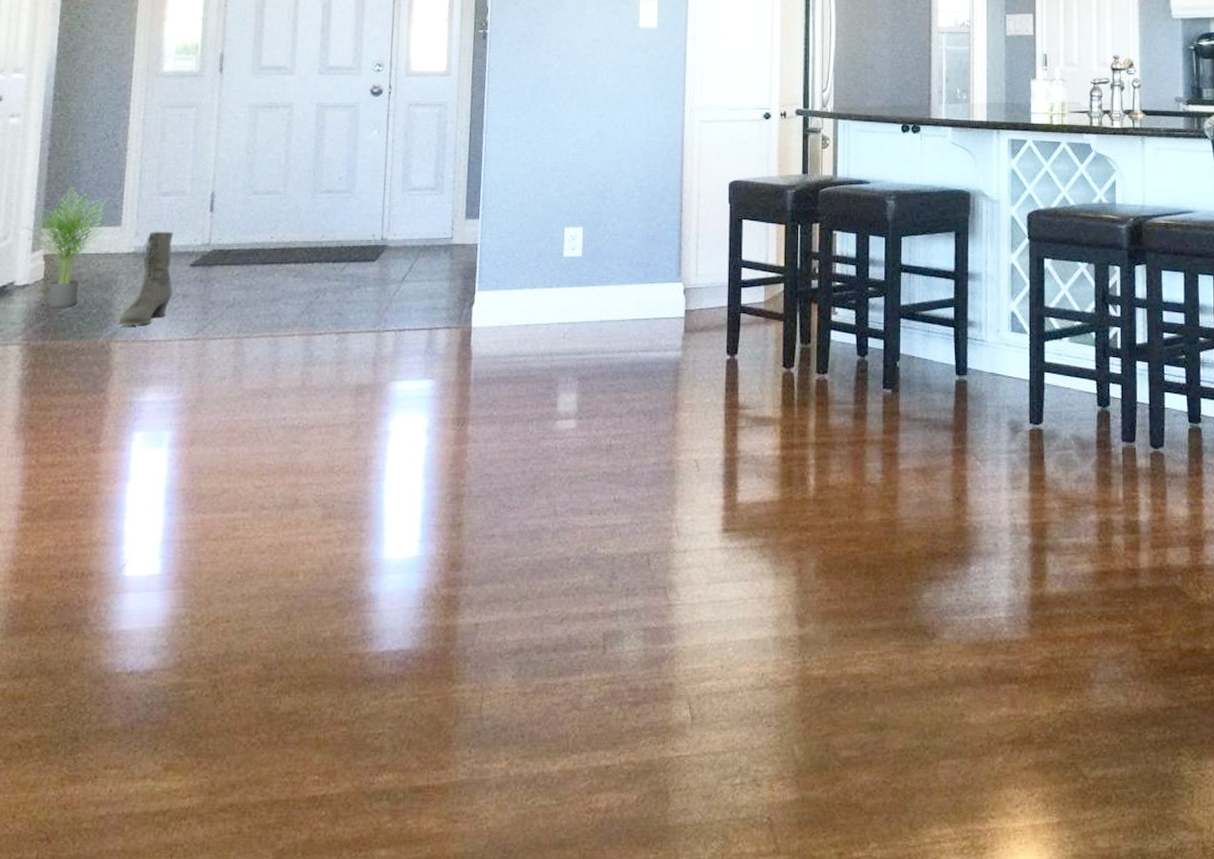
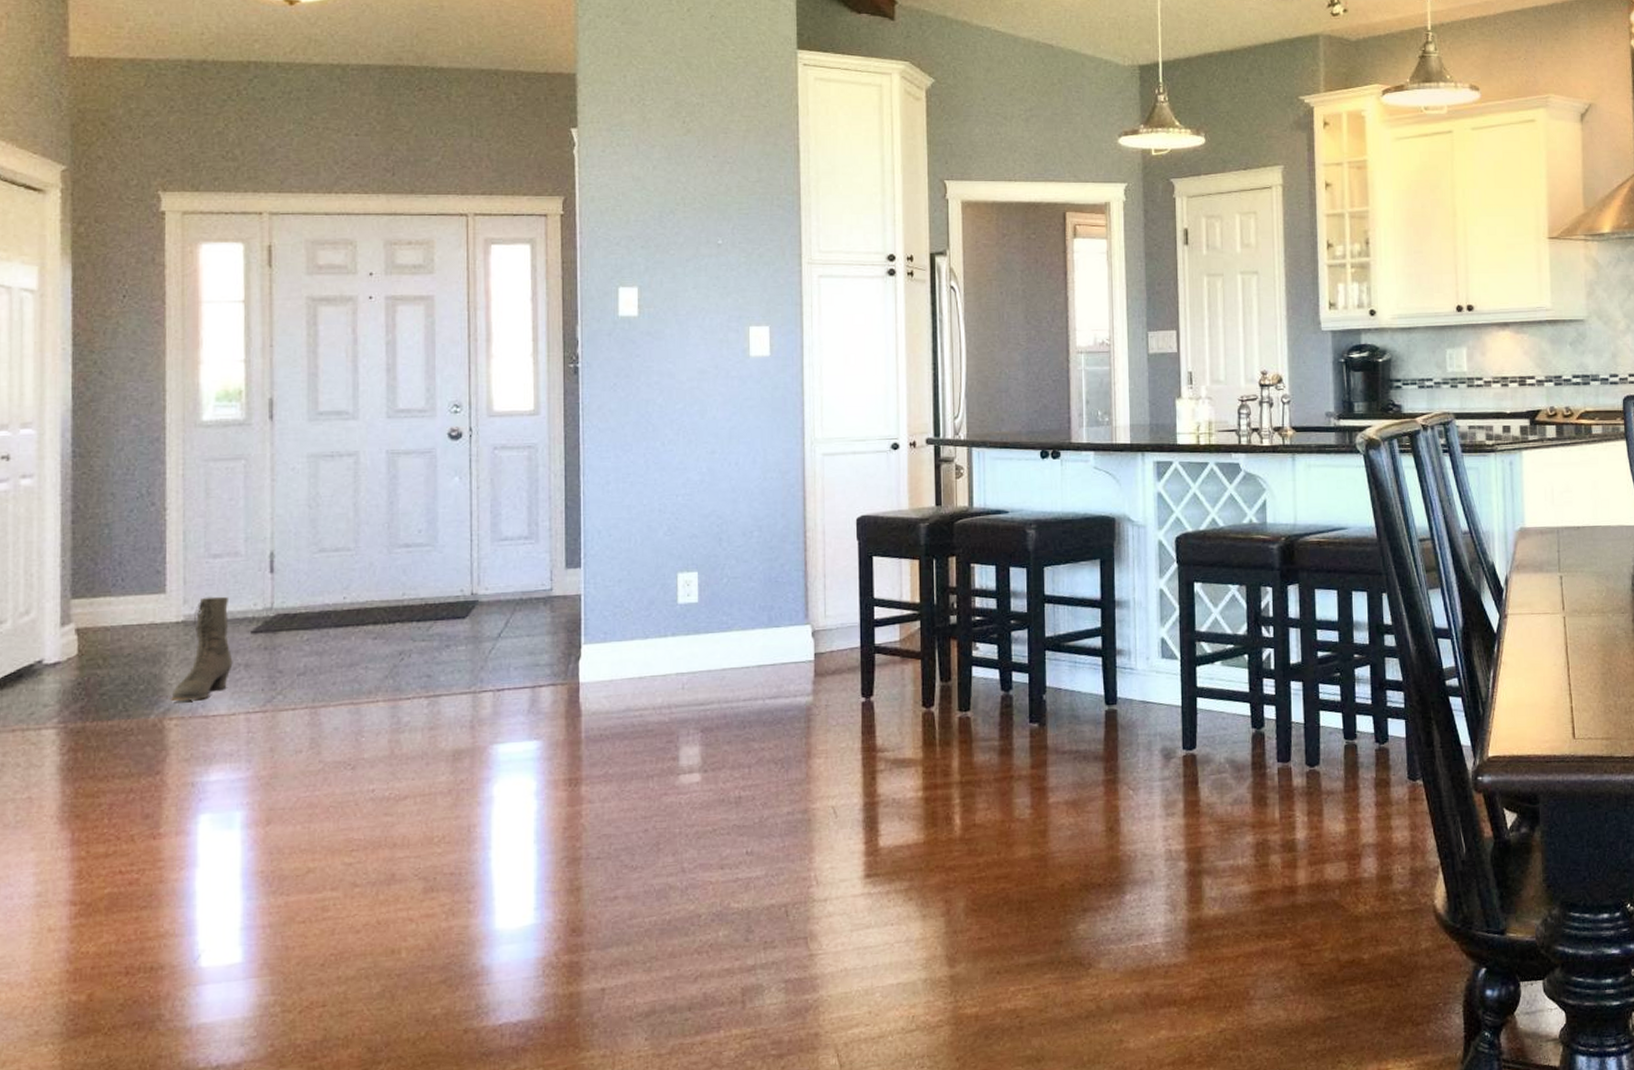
potted plant: present [23,186,110,308] -> none [48,551,150,687]

